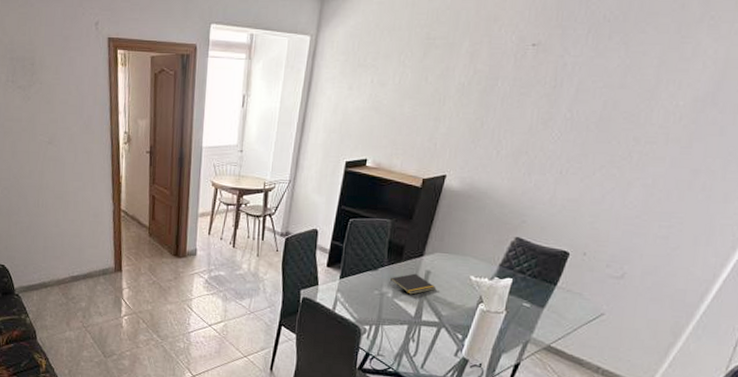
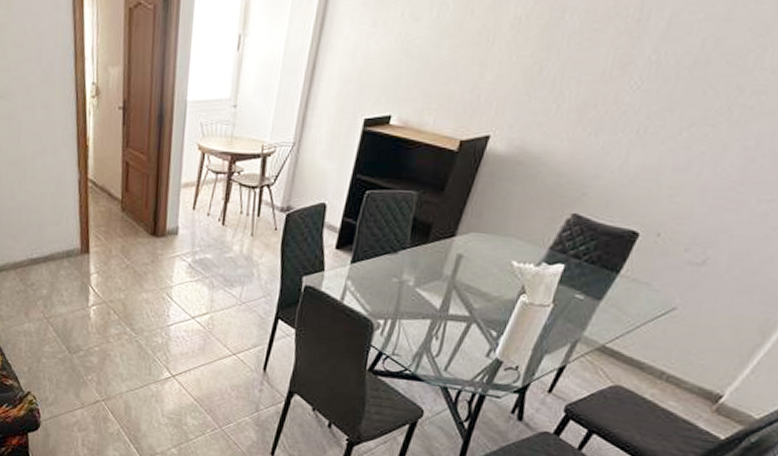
notepad: present [389,273,436,295] -> none [411,257,468,283]

